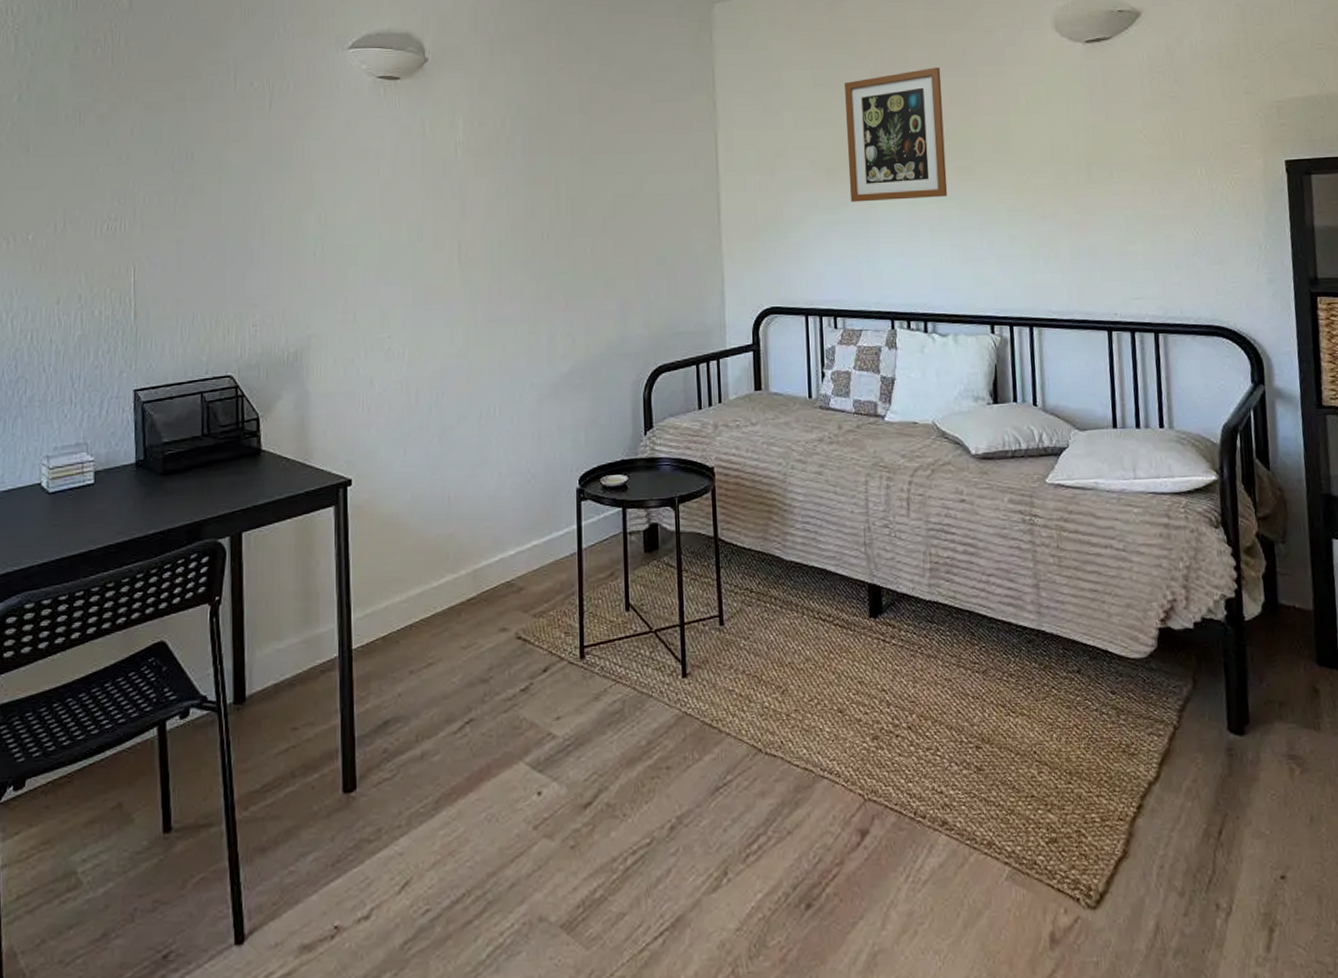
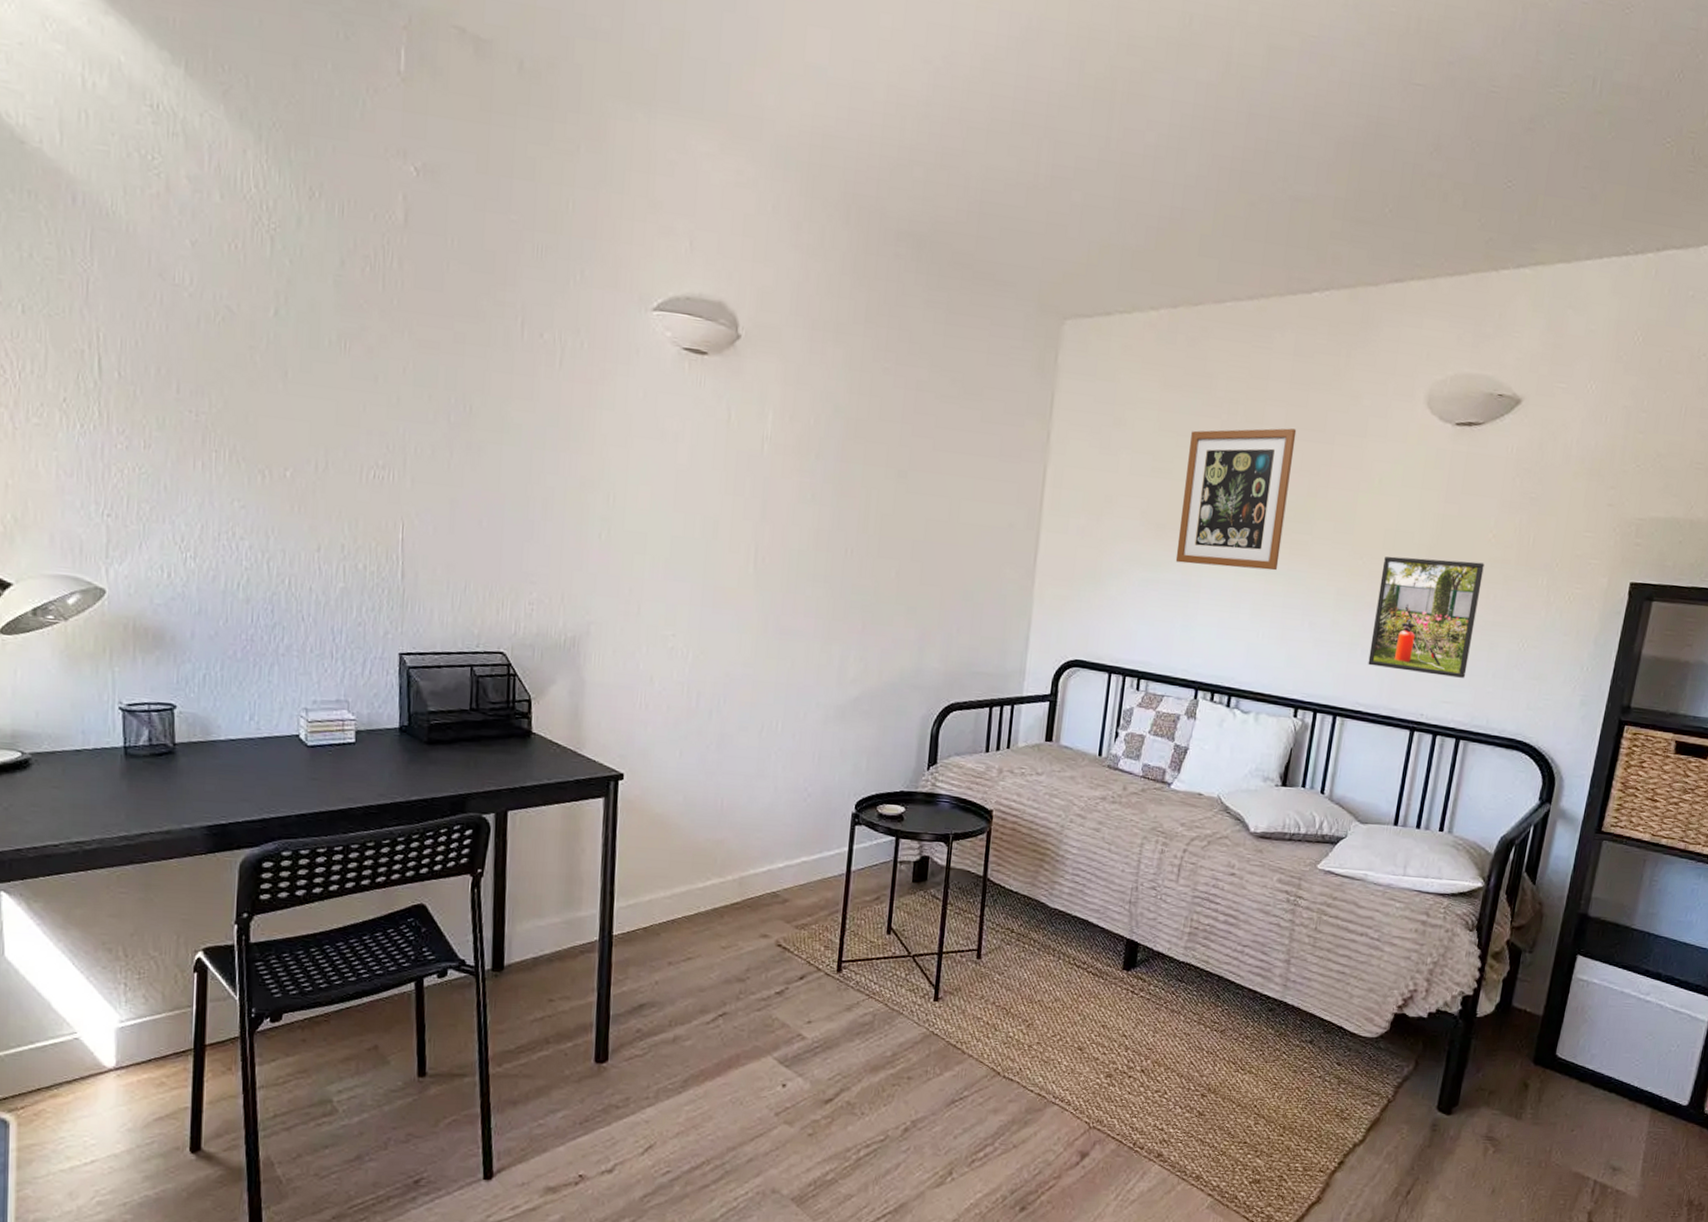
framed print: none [1046,162,1150,274] -> present [1368,556,1485,678]

